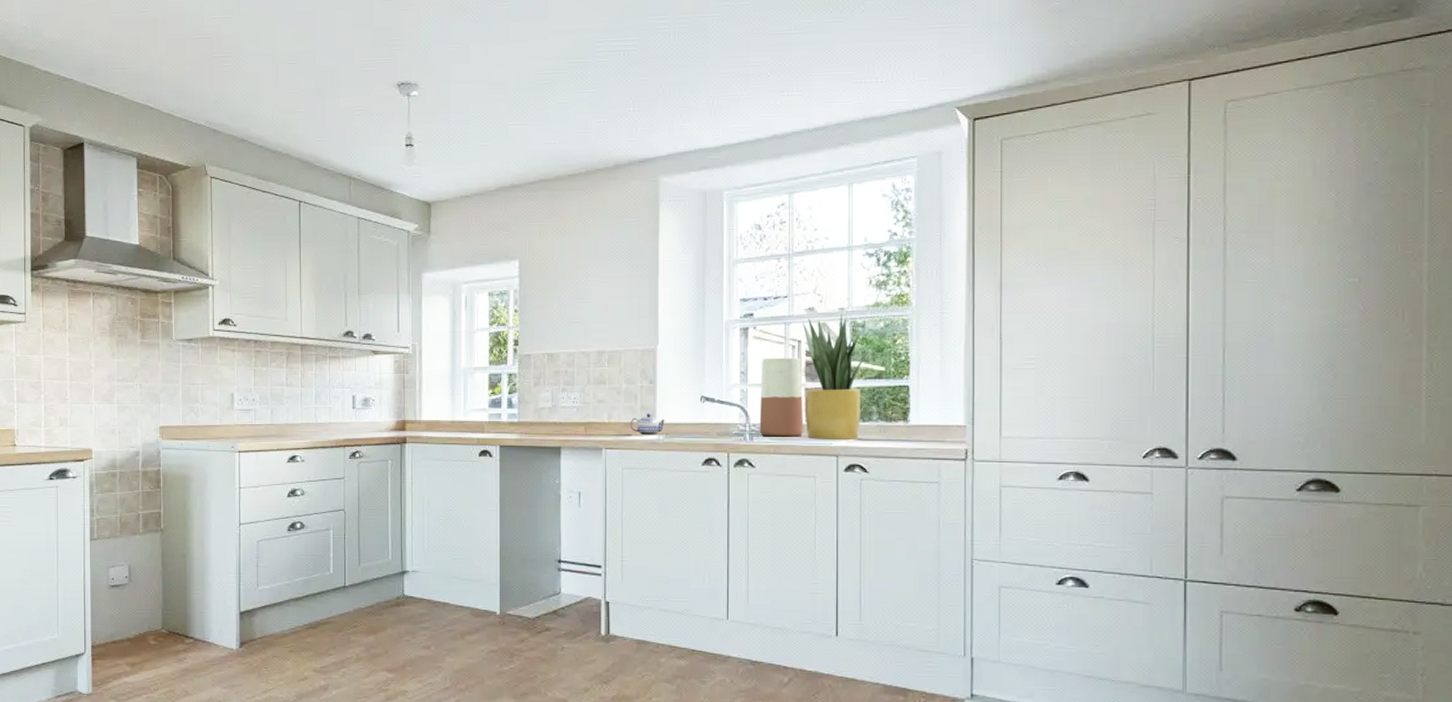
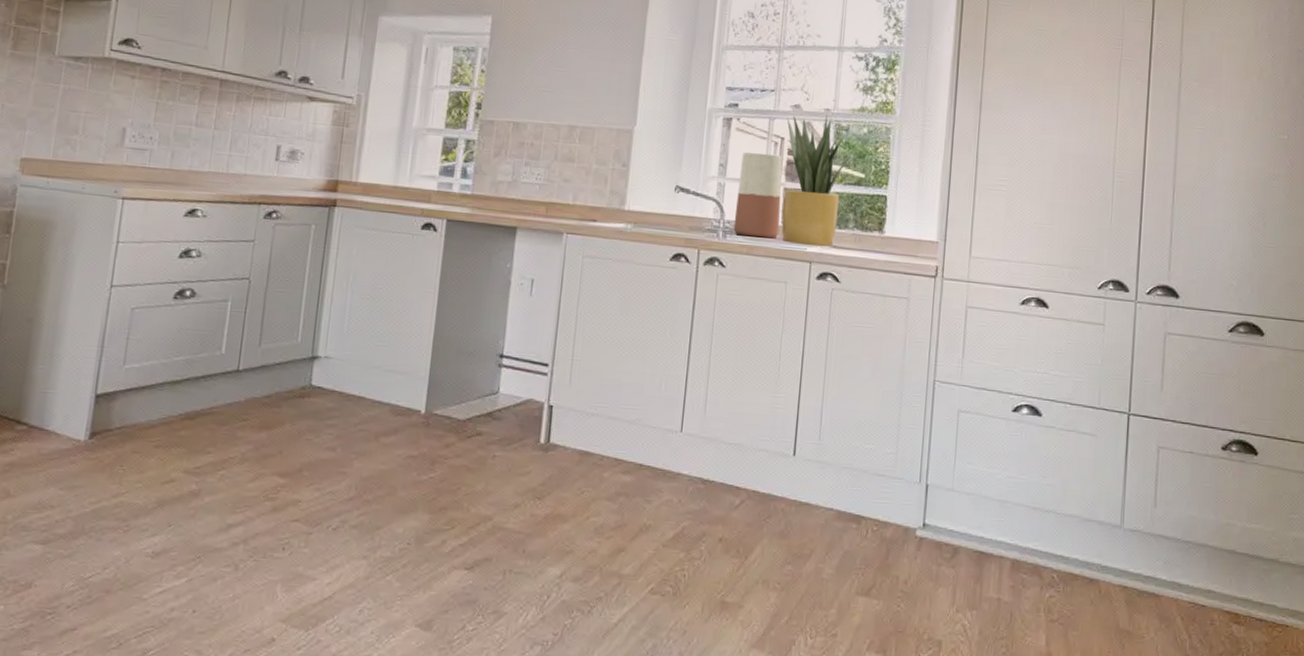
teapot: present [630,413,665,436] -> none [596,198,635,223]

